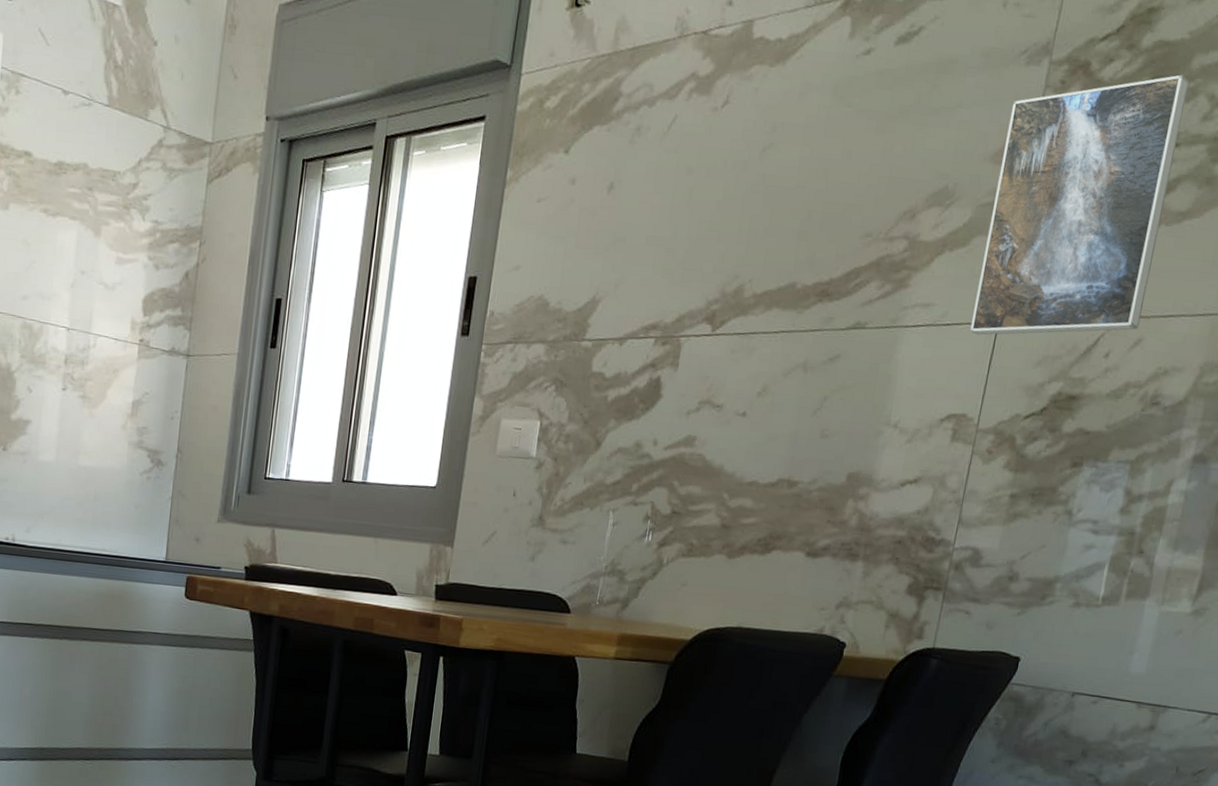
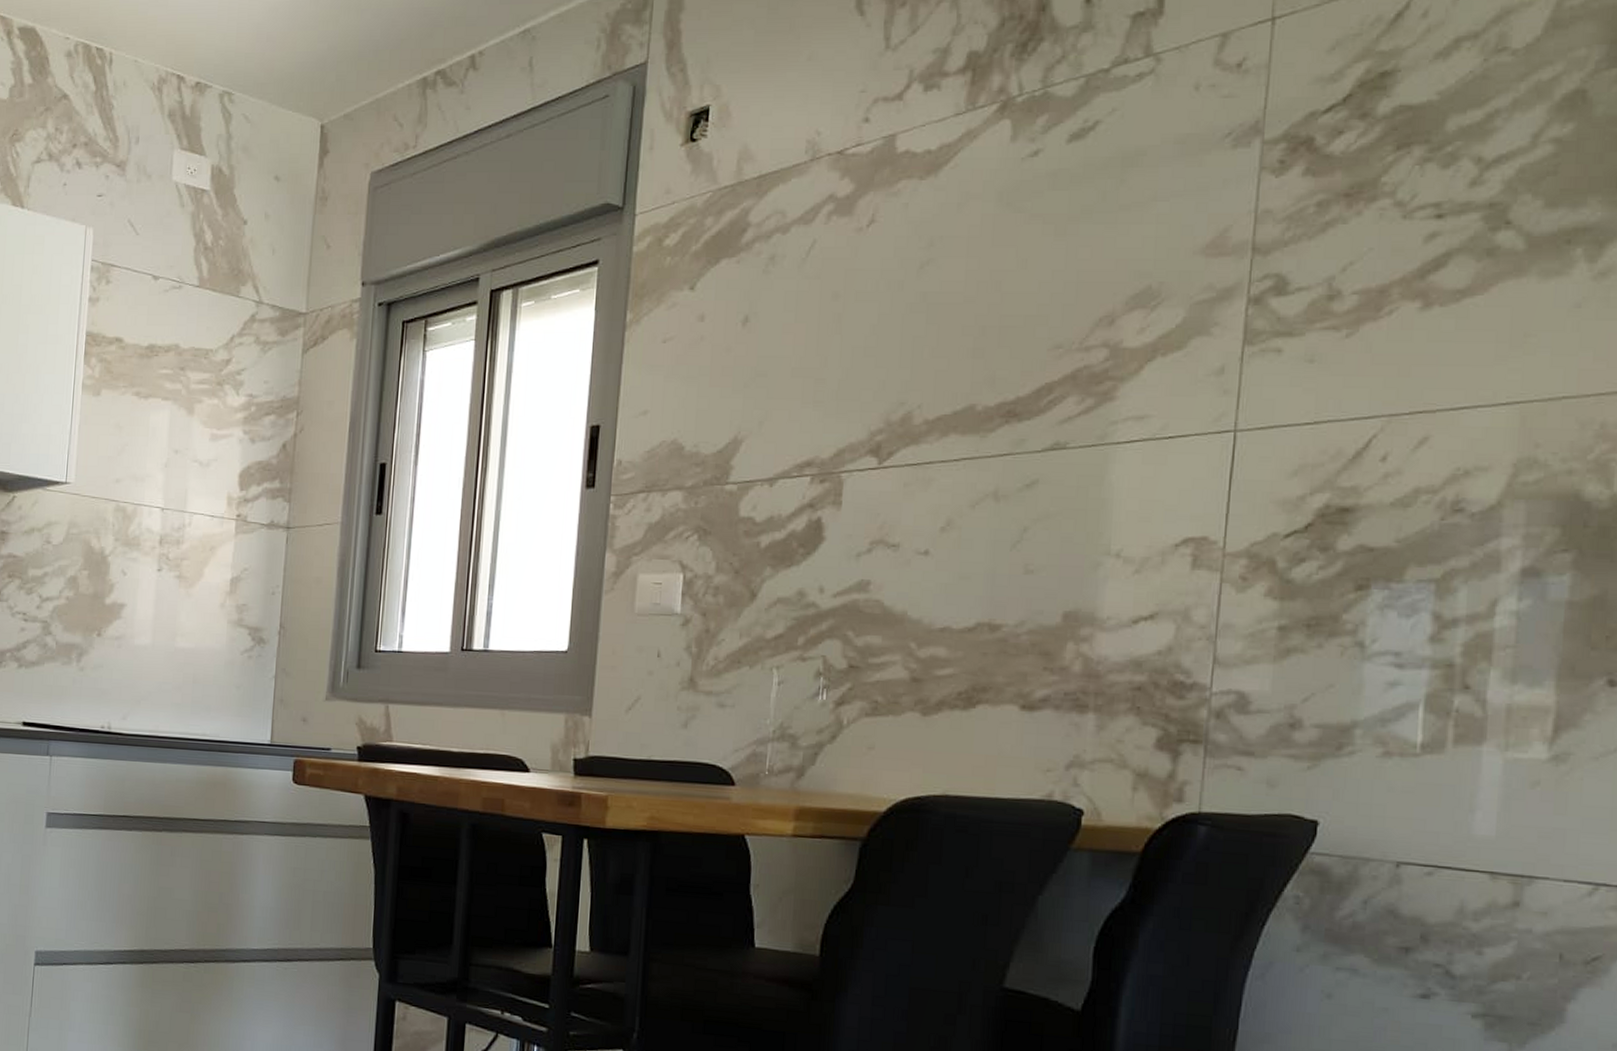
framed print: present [969,74,1190,335] -> none [1199,139,1446,447]

